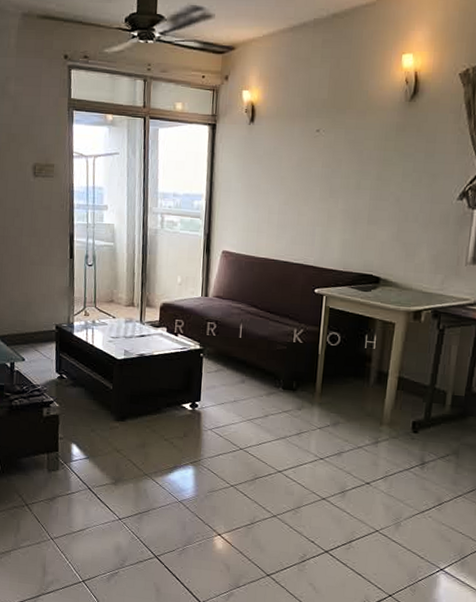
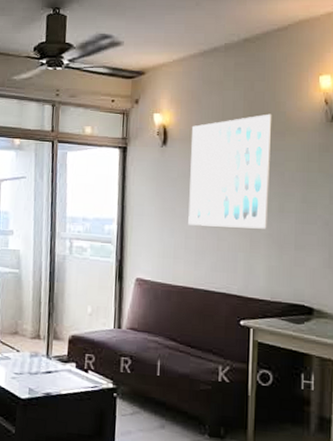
wall art: none [272,92,354,205] -> present [188,113,271,229]

